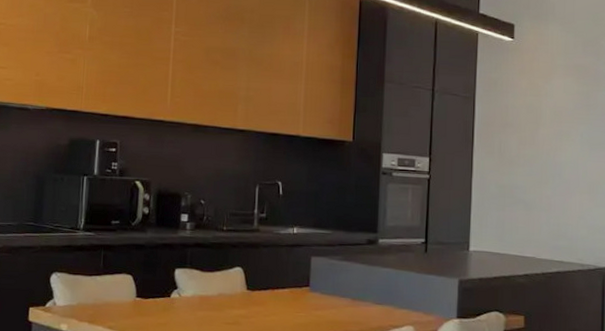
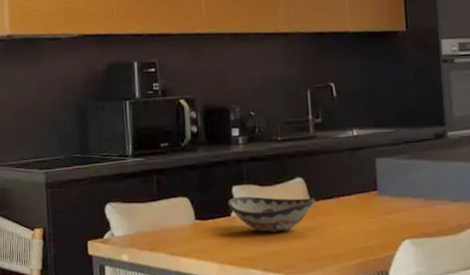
decorative bowl: none [169,279,251,317] -> present [228,196,315,233]

